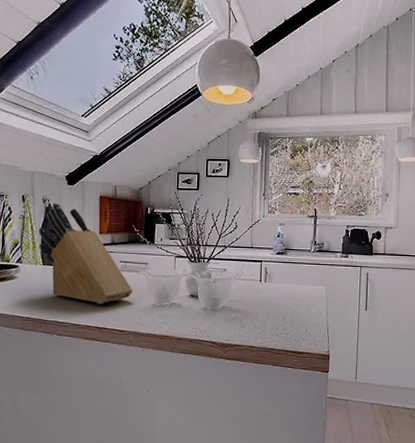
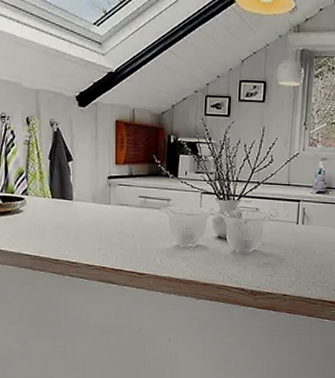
knife block: present [38,203,133,304] -> none [45,127,153,244]

